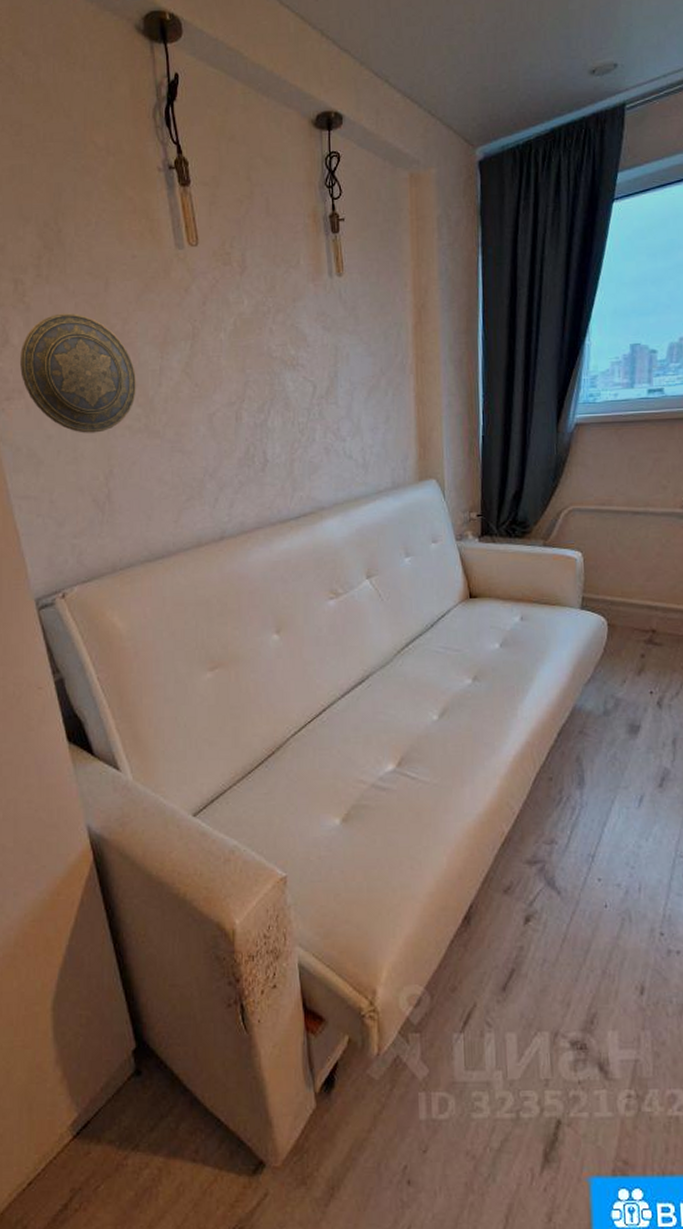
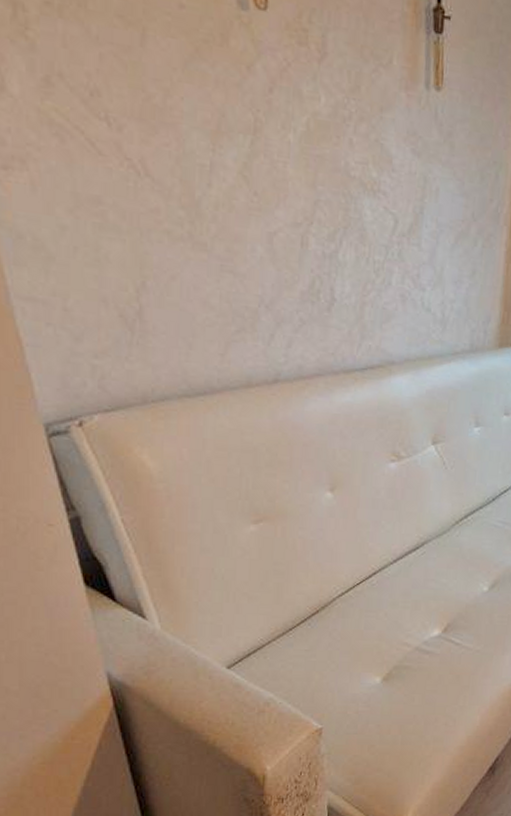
decorative plate: present [20,313,137,433] -> none [22,63,180,233]

